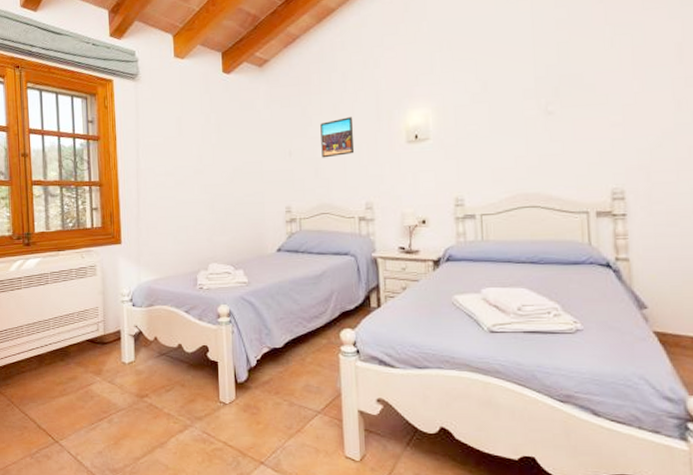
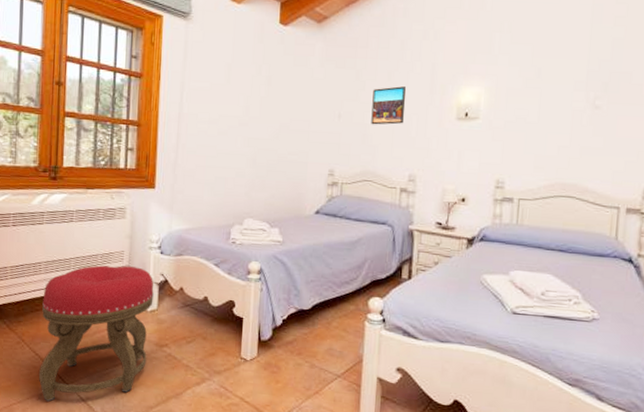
stool: none [27,321,130,460] -> present [38,265,154,402]

